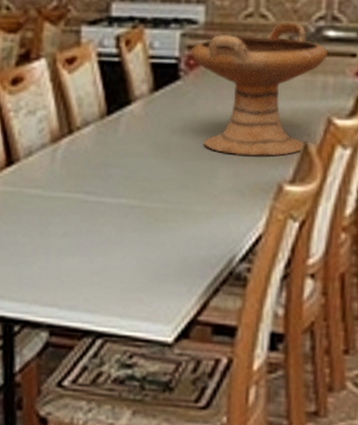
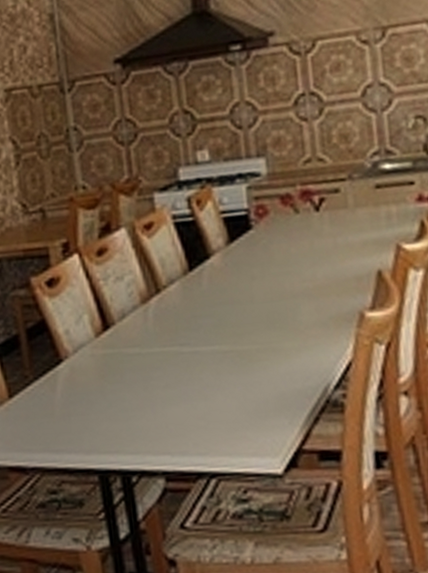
decorative bowl: present [191,22,328,156] -> none [258,161,387,292]

